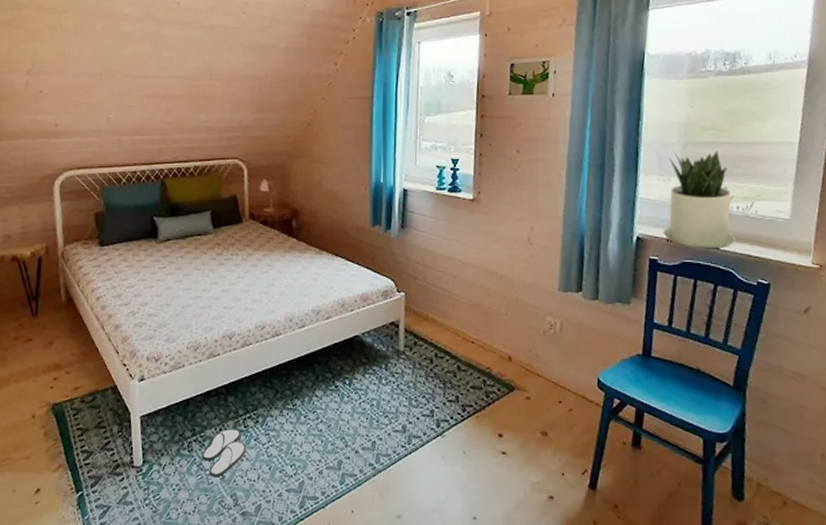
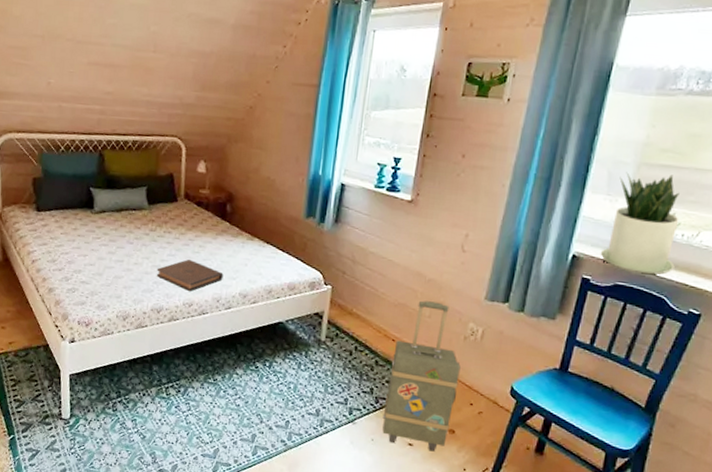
slippers: present [201,429,247,478] -> none [125,394,167,437]
book: none [226,279,294,313] -> present [156,259,224,291]
suitcase: none [472,298,545,458] -> present [382,300,461,452]

